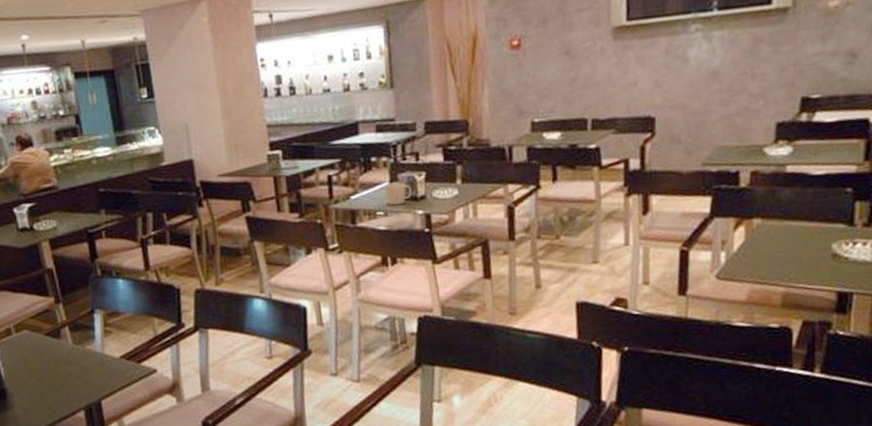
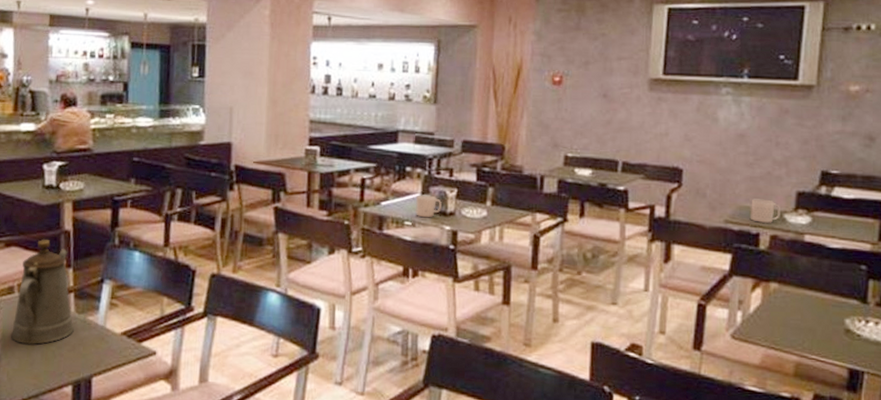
coffee pot: none [14,279,75,380] -> present [11,238,74,345]
mug: none [728,135,760,160] -> present [751,199,780,223]

